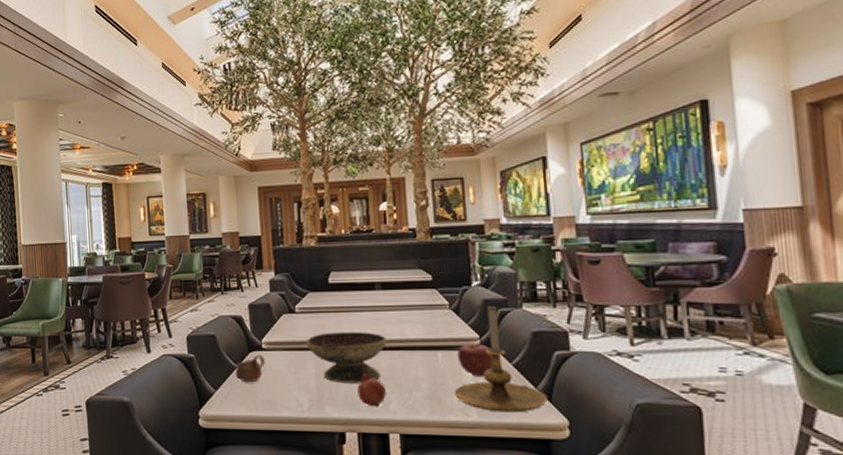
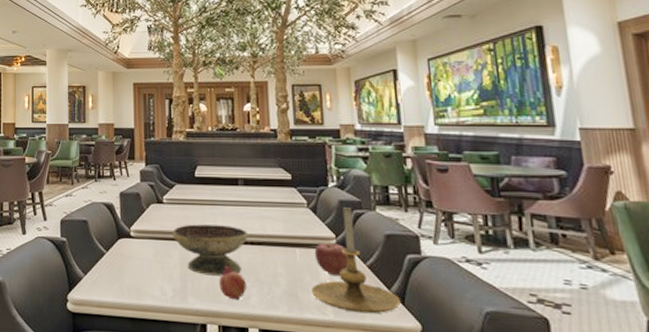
cup: present [236,354,265,383] -> none [105,241,133,269]

